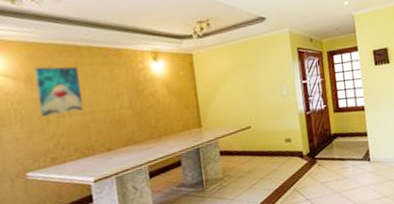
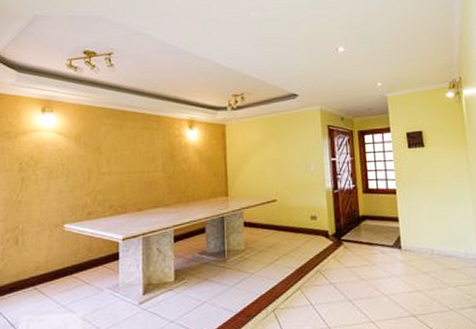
wall art: present [35,66,83,117] -> none [85,127,121,174]

